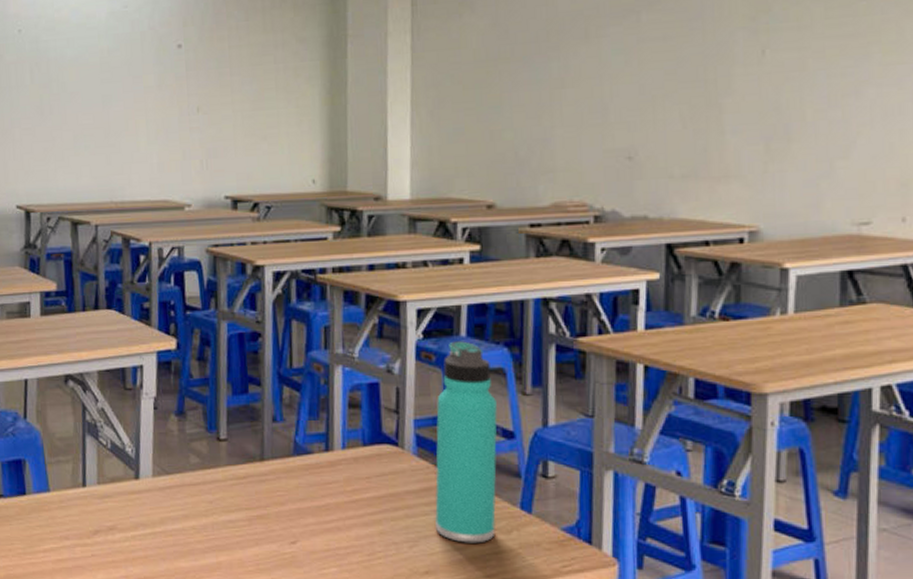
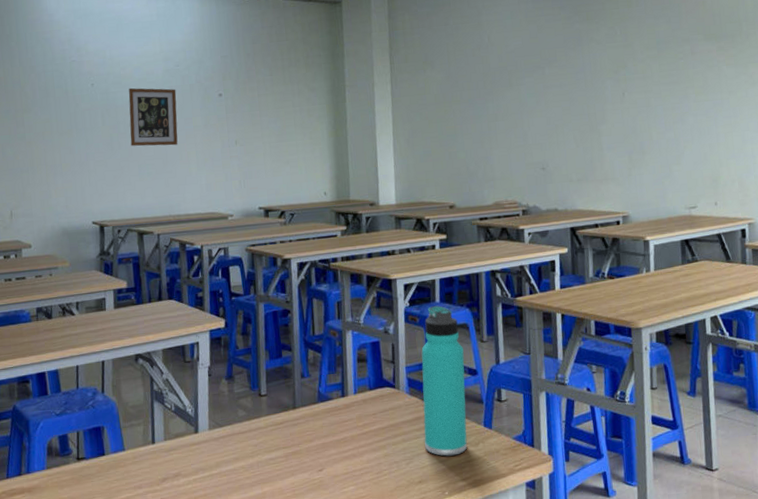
wall art: none [63,35,124,112] -> present [128,88,178,146]

